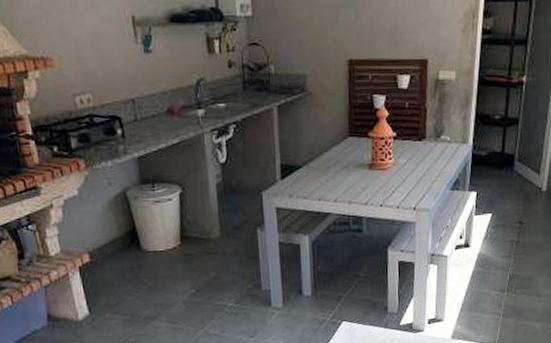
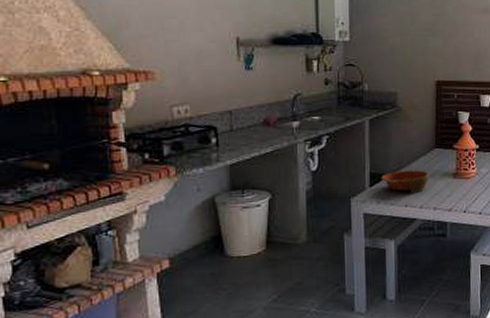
bowl: none [292,161,344,186] -> present [381,170,430,193]

